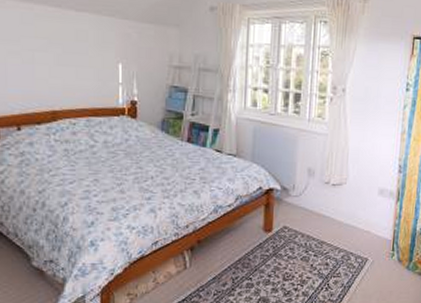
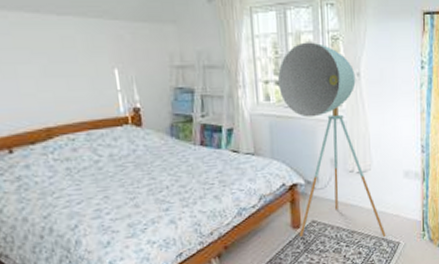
floor lamp: none [266,55,355,251] -> present [278,42,386,238]

